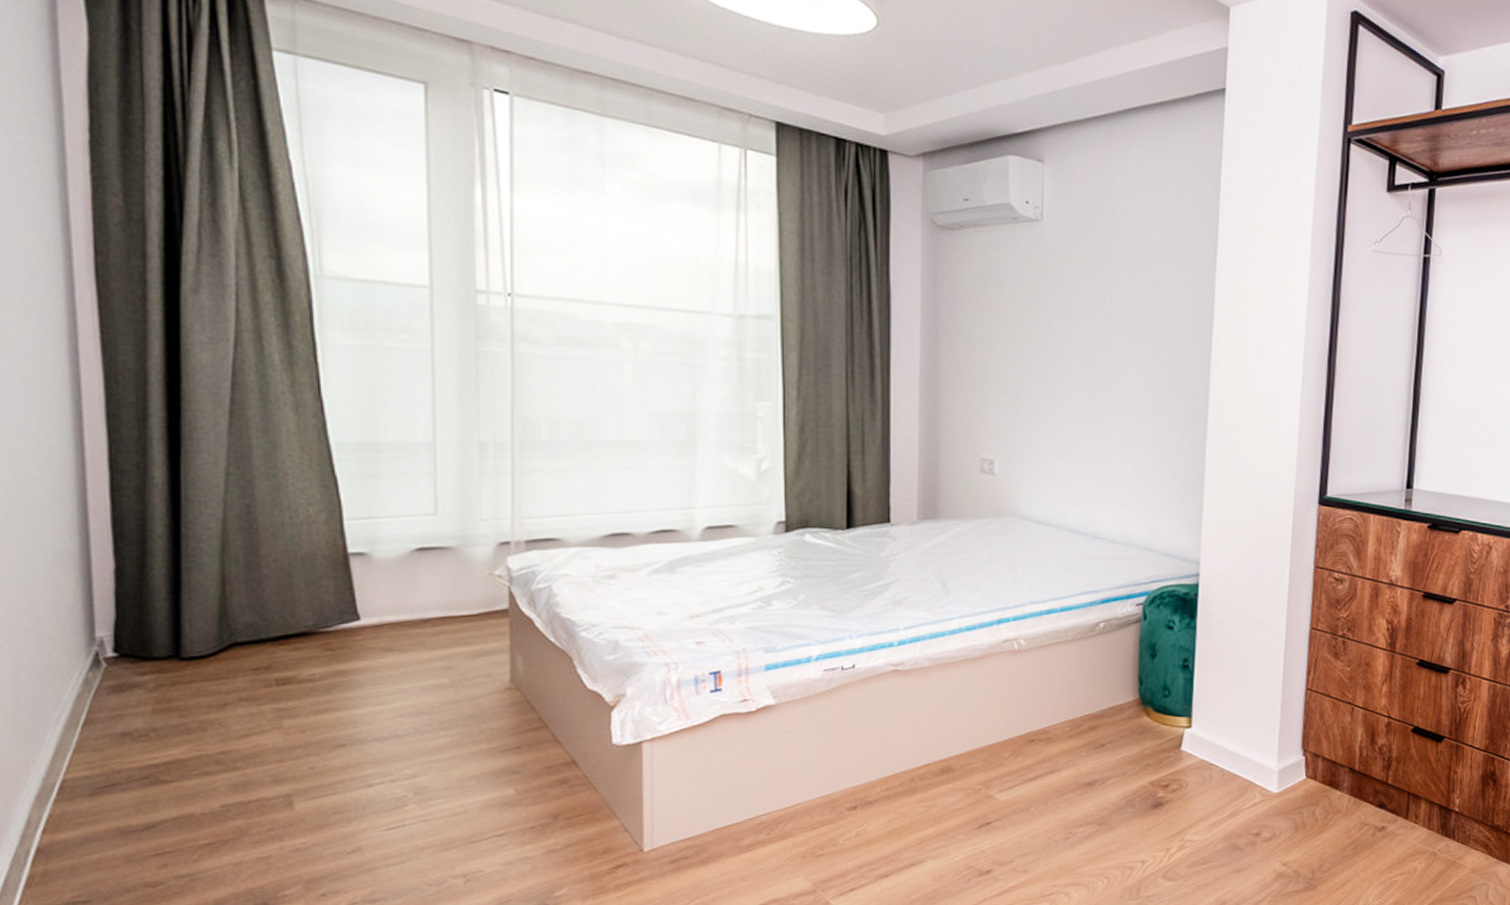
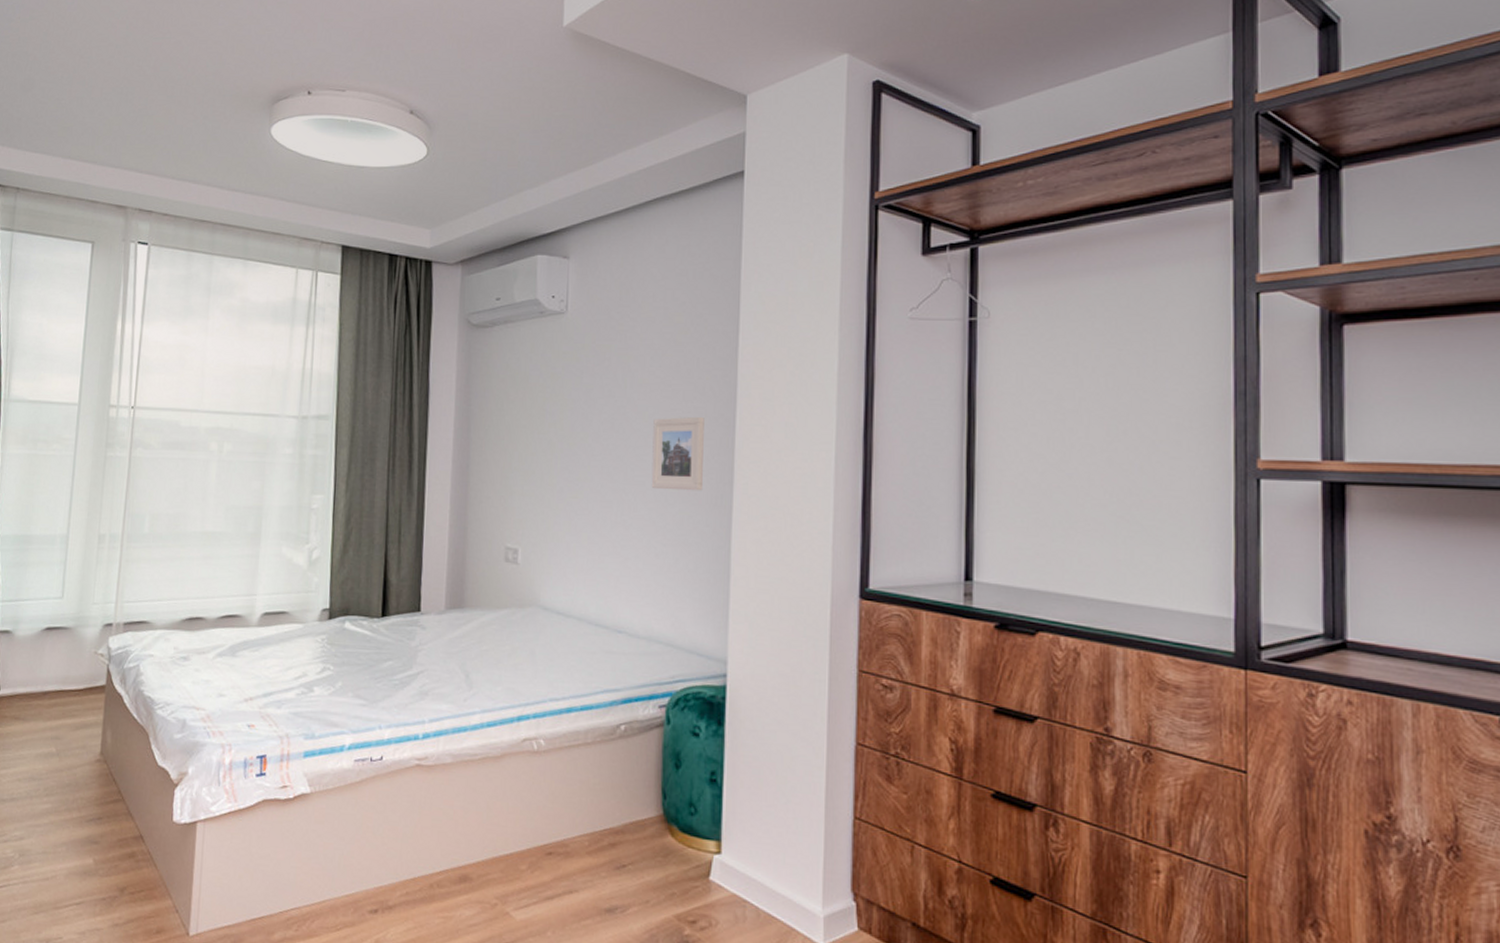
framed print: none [1130,334,1182,407] -> present [651,416,704,491]

